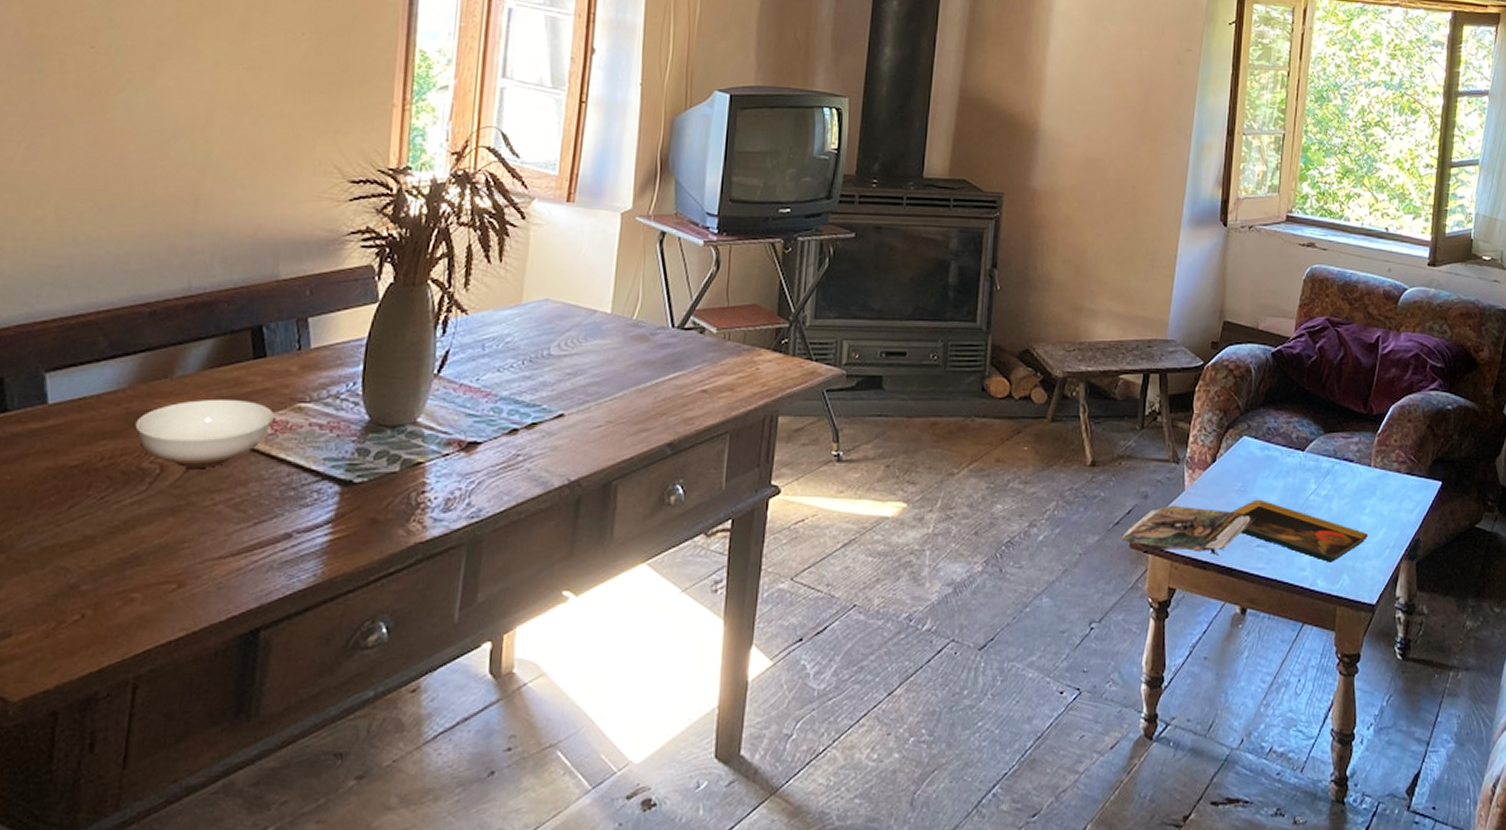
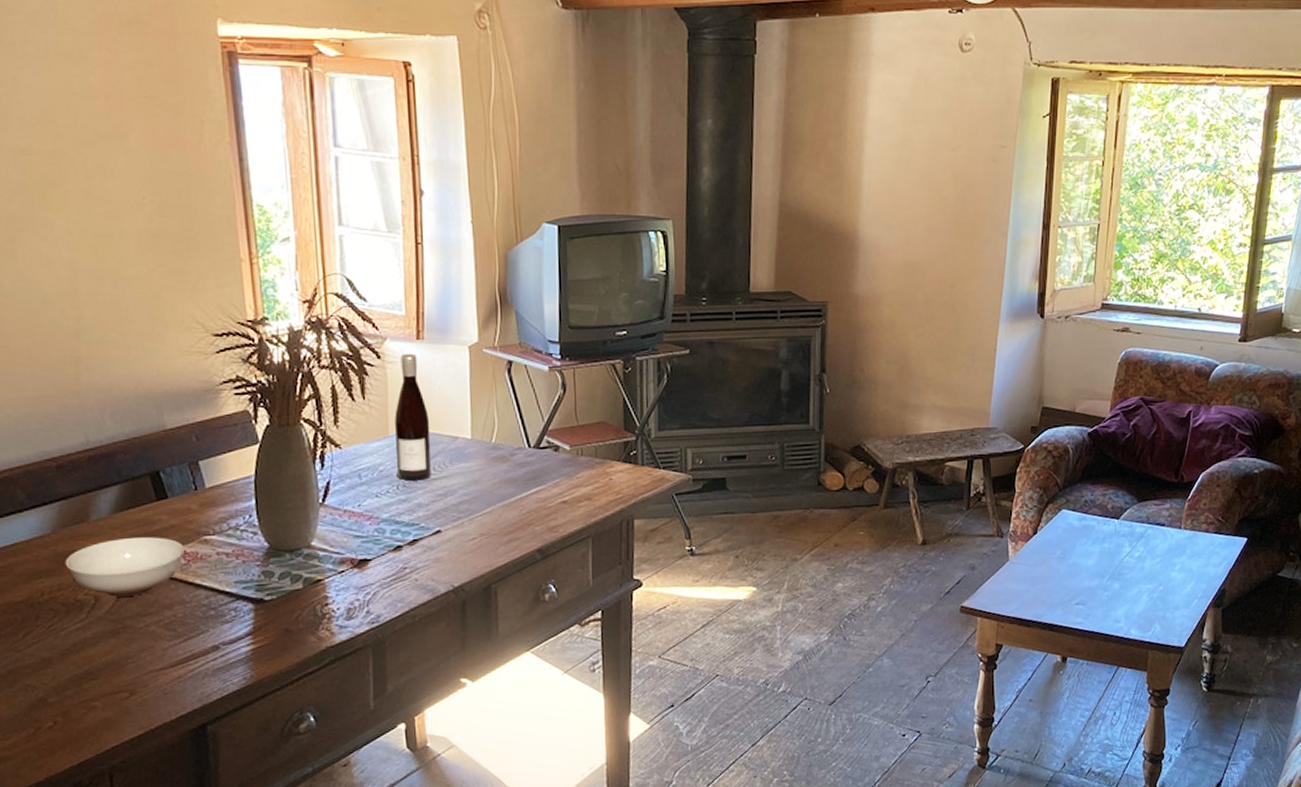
bottle: none [525,216,569,356] -> present [395,353,431,481]
magazine: present [1121,505,1256,556] -> none [952,573,1075,616]
decorative tray: present [1232,499,1369,562] -> none [1053,564,1179,614]

